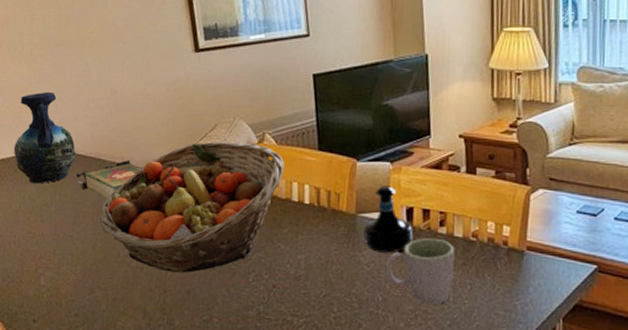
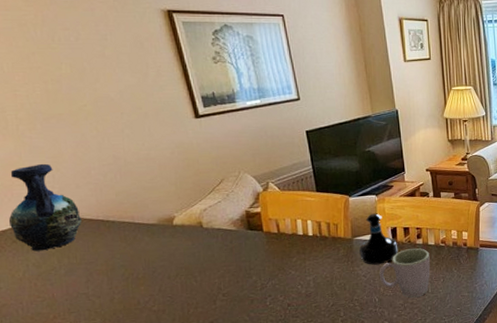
book: present [76,160,142,200] -> none [84,219,154,256]
fruit basket: present [100,142,285,273] -> none [115,192,289,310]

